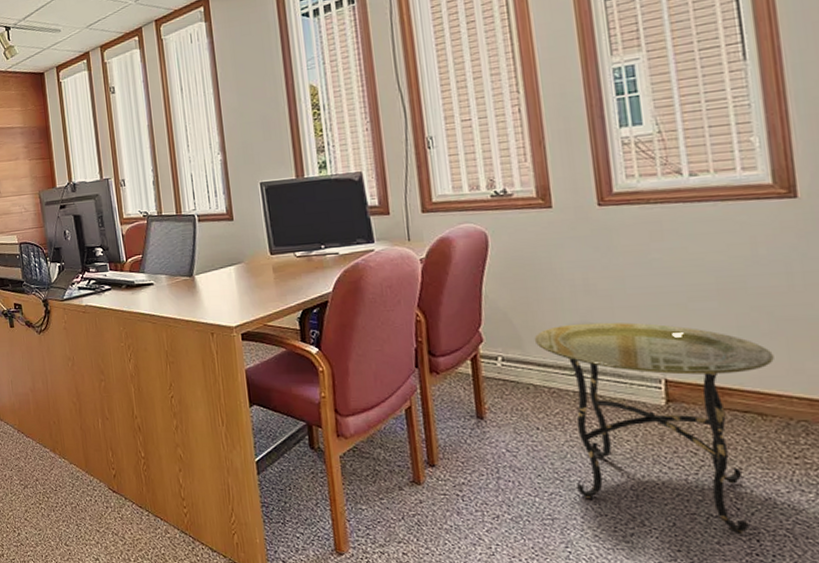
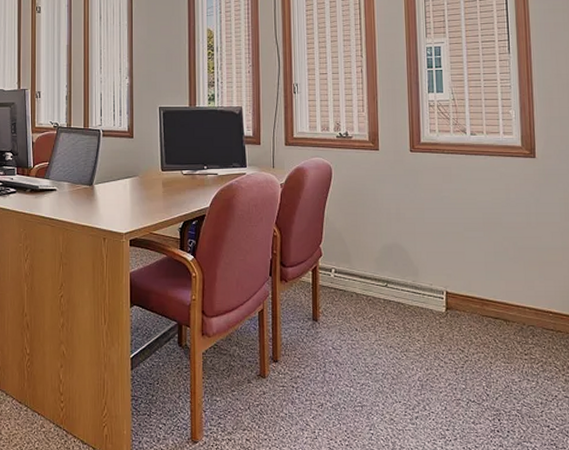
side table: present [534,322,774,535] -> none [359,244,516,416]

